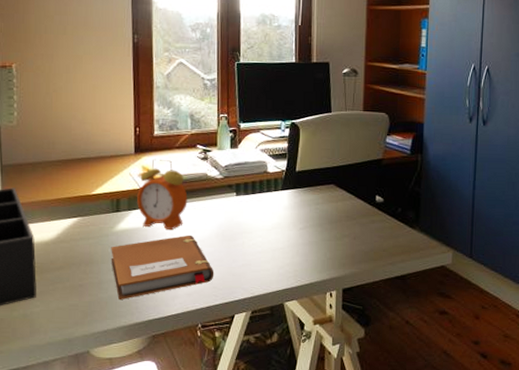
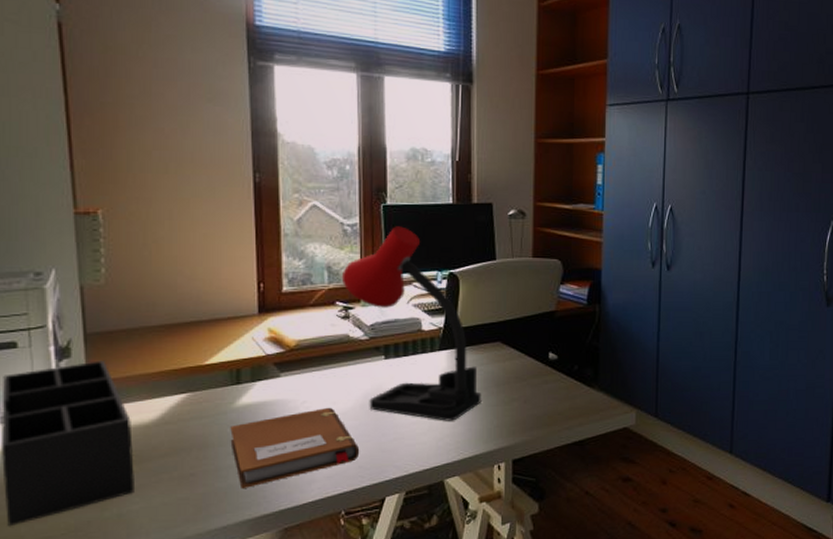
alarm clock: present [137,159,188,229] -> none [263,319,326,402]
desk lamp: none [201,81,317,252] -> present [341,226,482,421]

